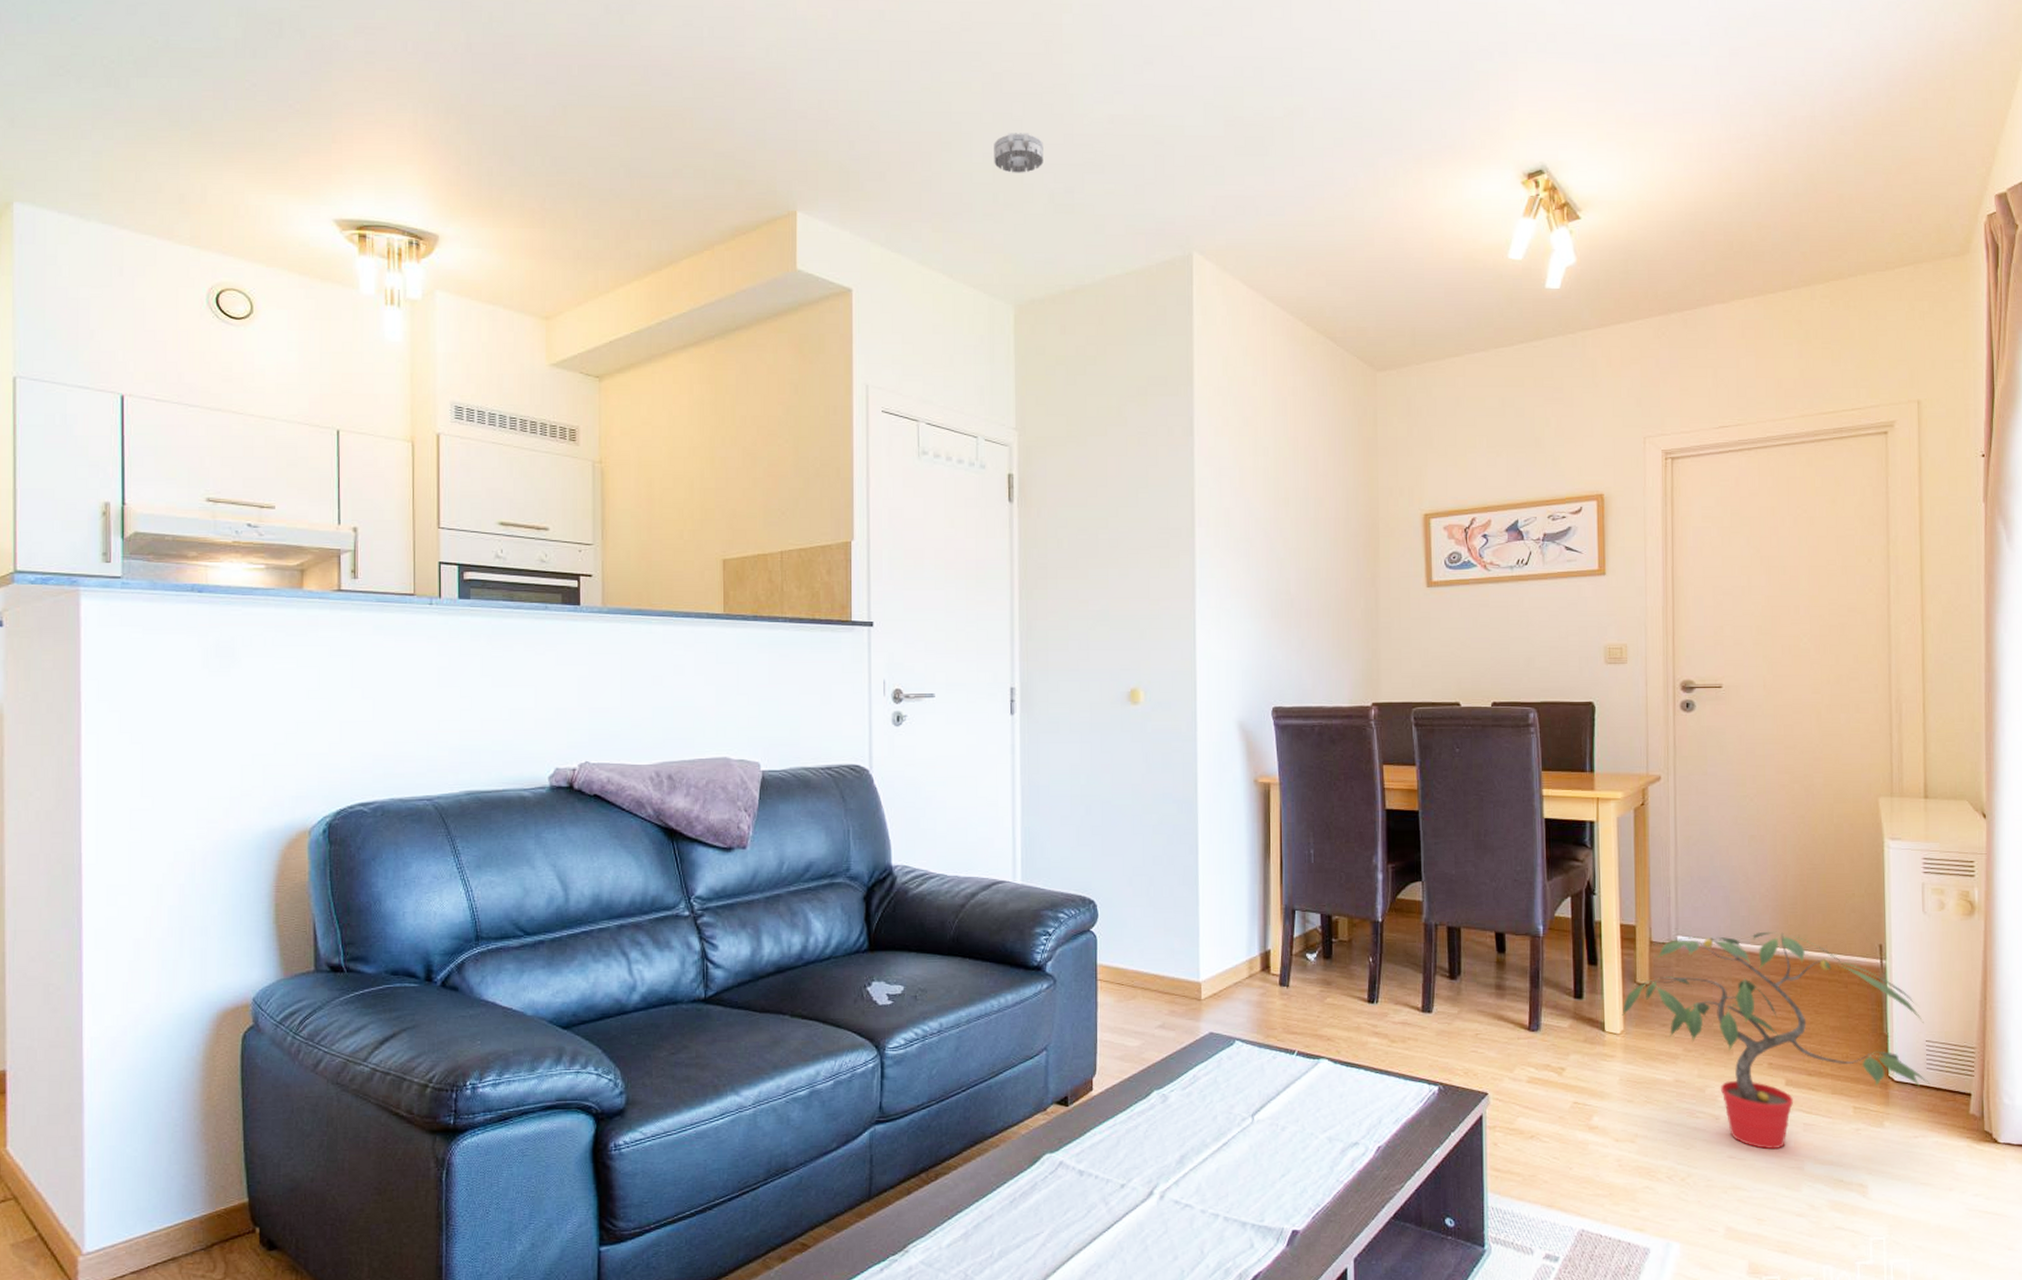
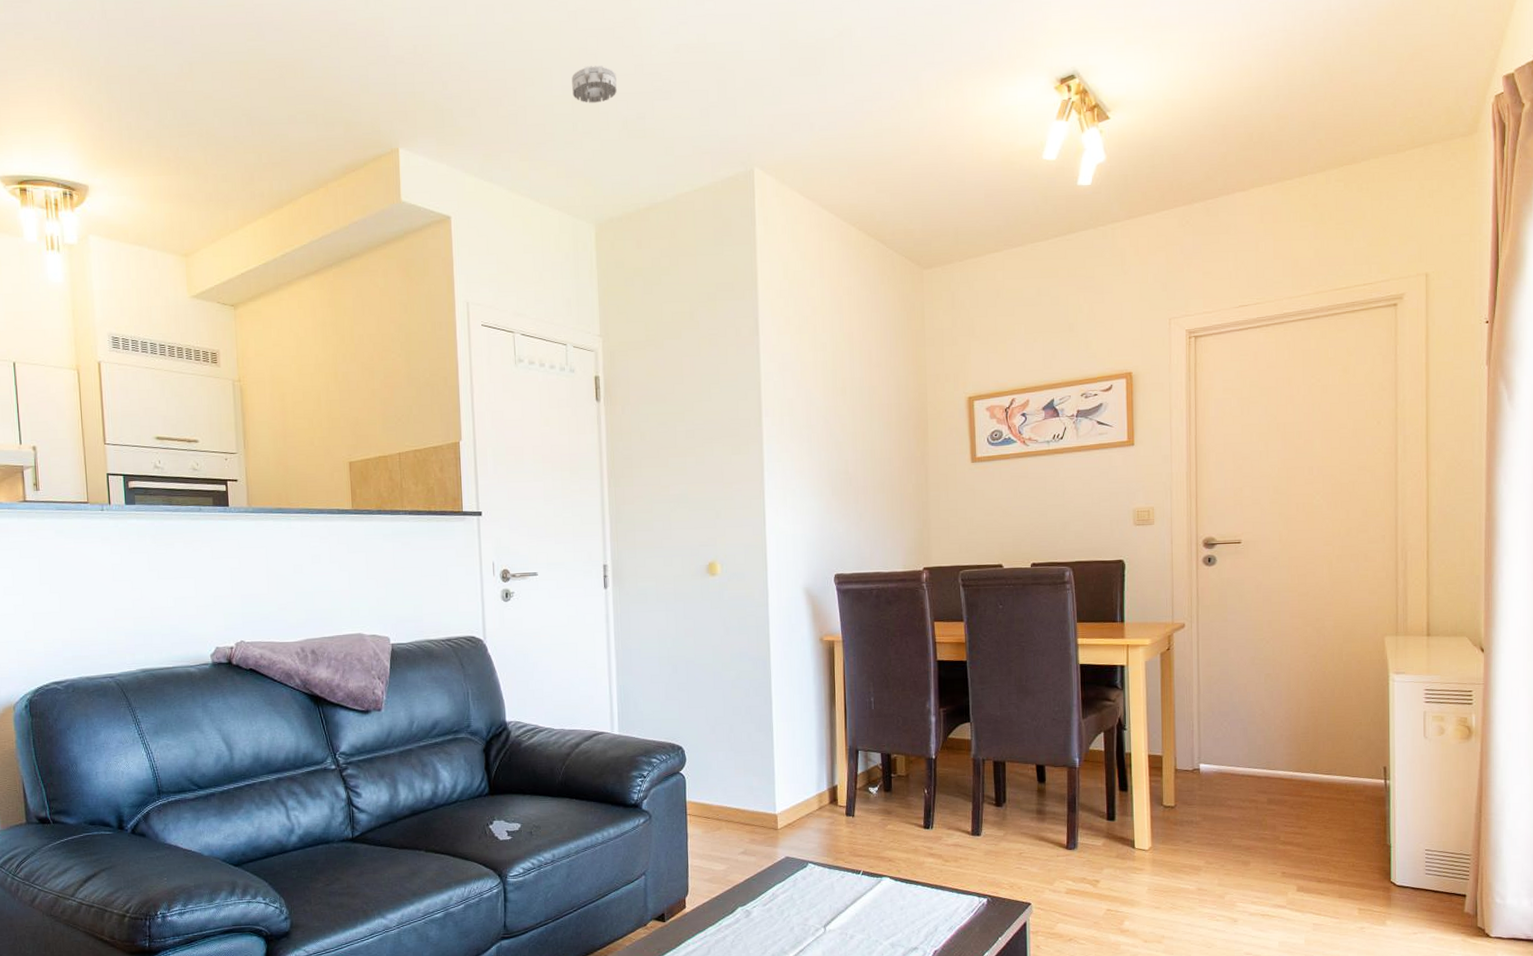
potted plant: present [1622,931,1931,1150] -> none [1150,757,1429,946]

